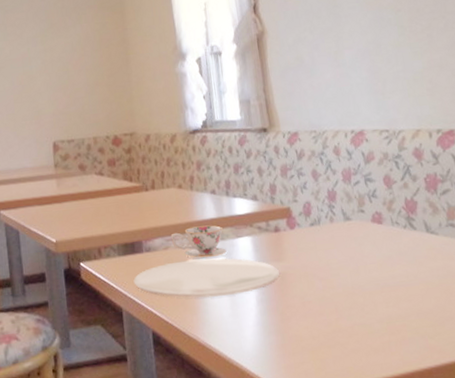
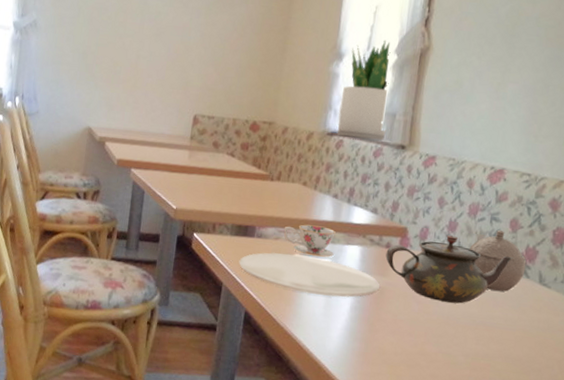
planter: none [192,32,246,133] -> present [337,40,391,142]
teapot: none [276,204,396,273] -> present [385,234,513,304]
sugar bowl: none [353,189,411,250] -> present [468,229,527,292]

